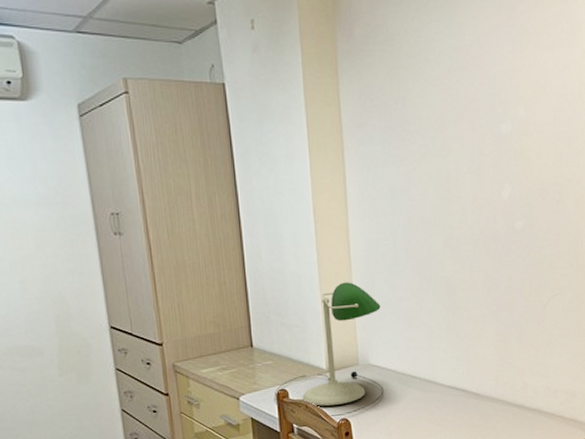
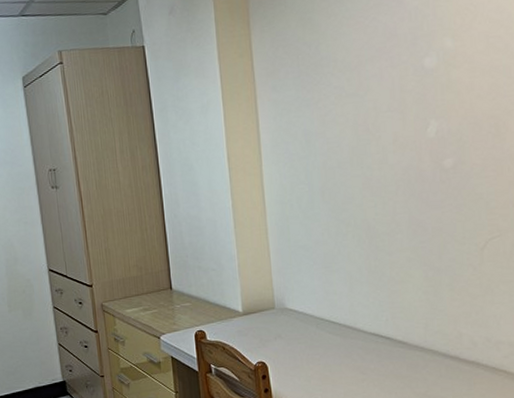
desk lamp: present [274,282,384,416] -> none [192,226,301,359]

